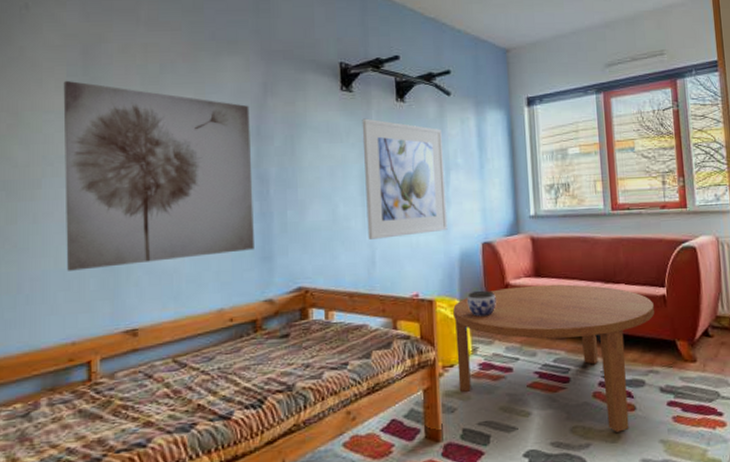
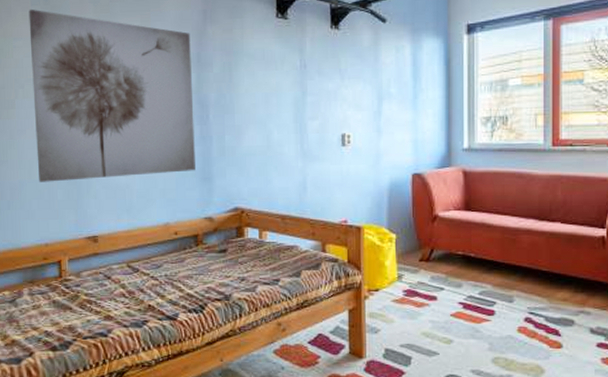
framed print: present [362,118,448,239] -> none [296,46,378,166]
coffee table: present [453,284,654,432] -> none [381,218,591,367]
jar: present [467,290,496,317] -> none [395,220,424,245]

